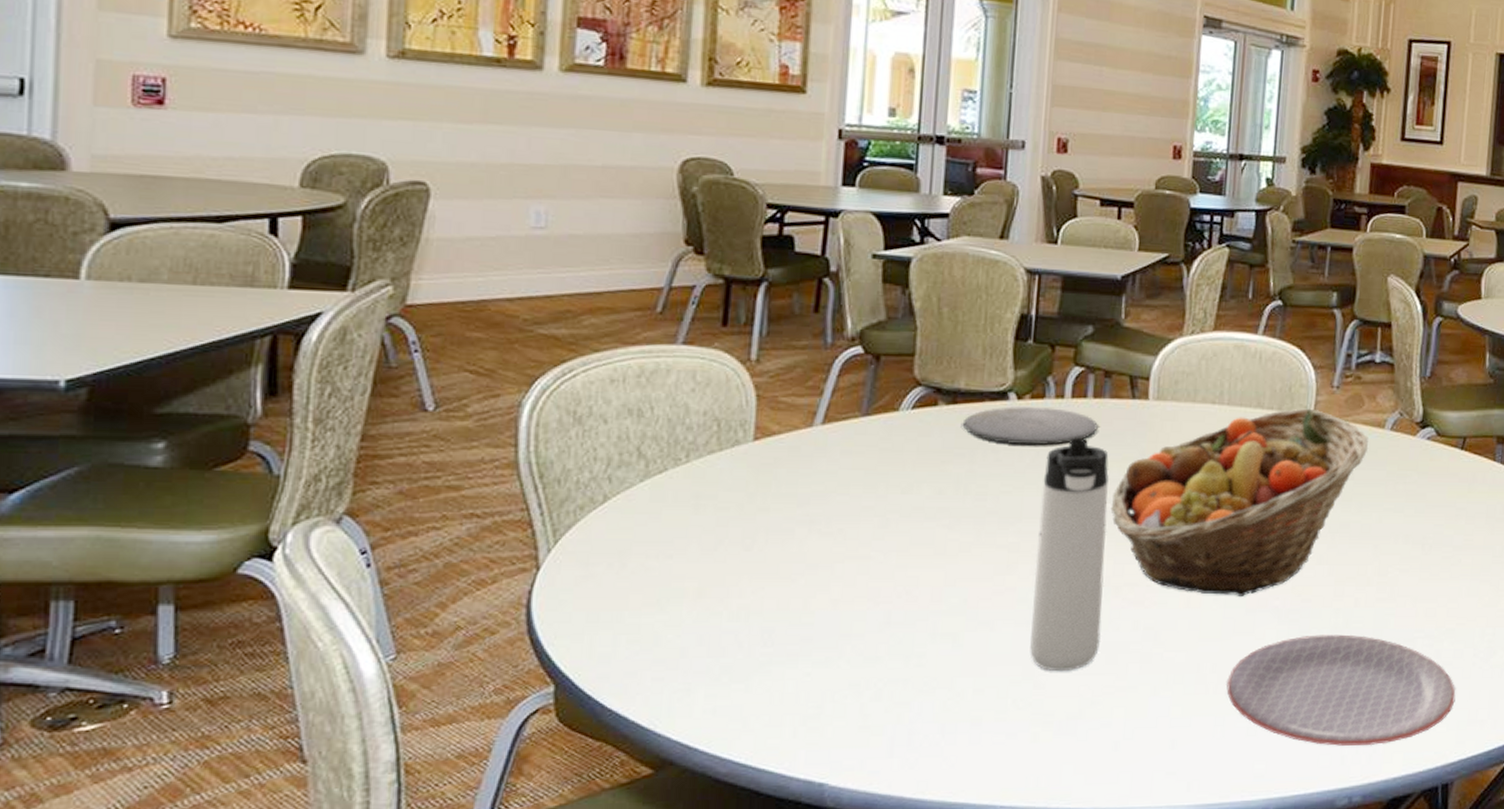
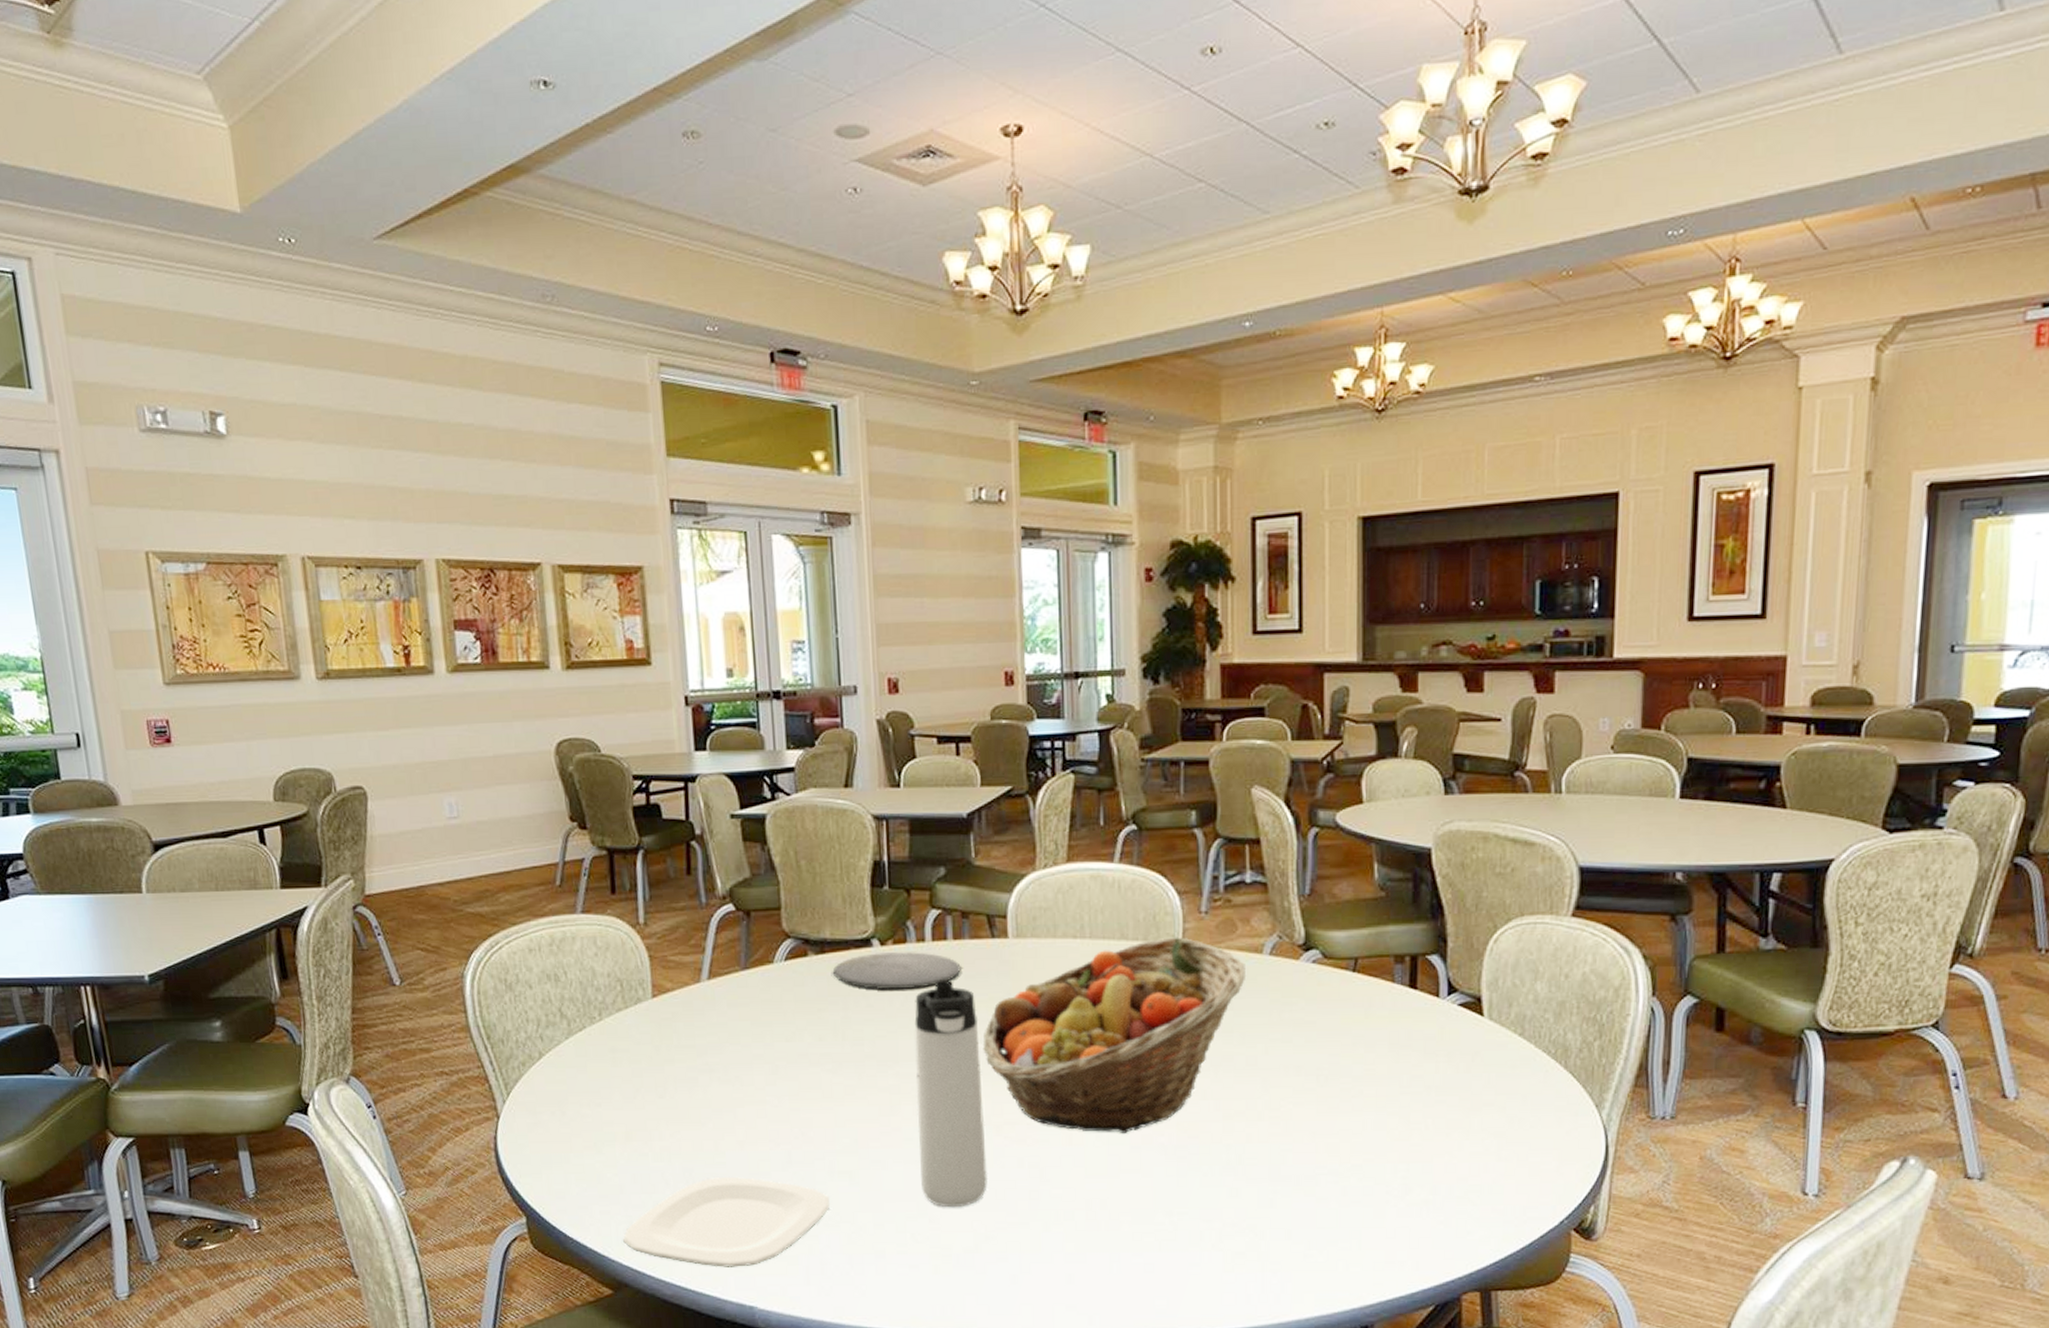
plate: none [676,638,927,740] -> present [623,1176,830,1267]
plate: present [1226,634,1456,746] -> none [1118,1171,1369,1285]

